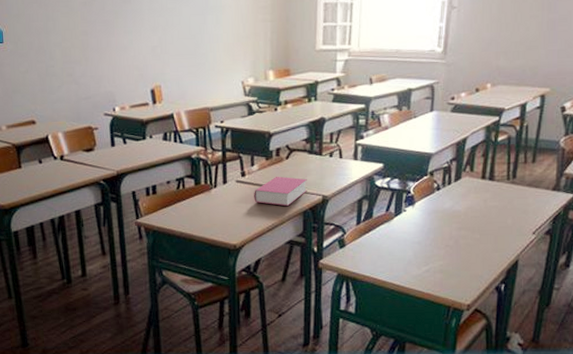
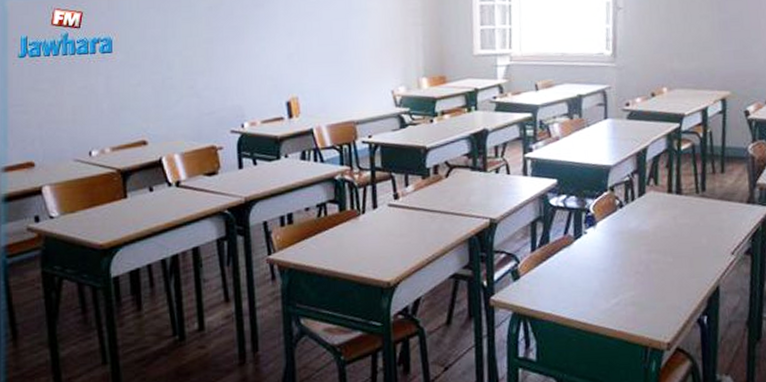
book: present [254,176,307,206] -> none [409,197,472,233]

